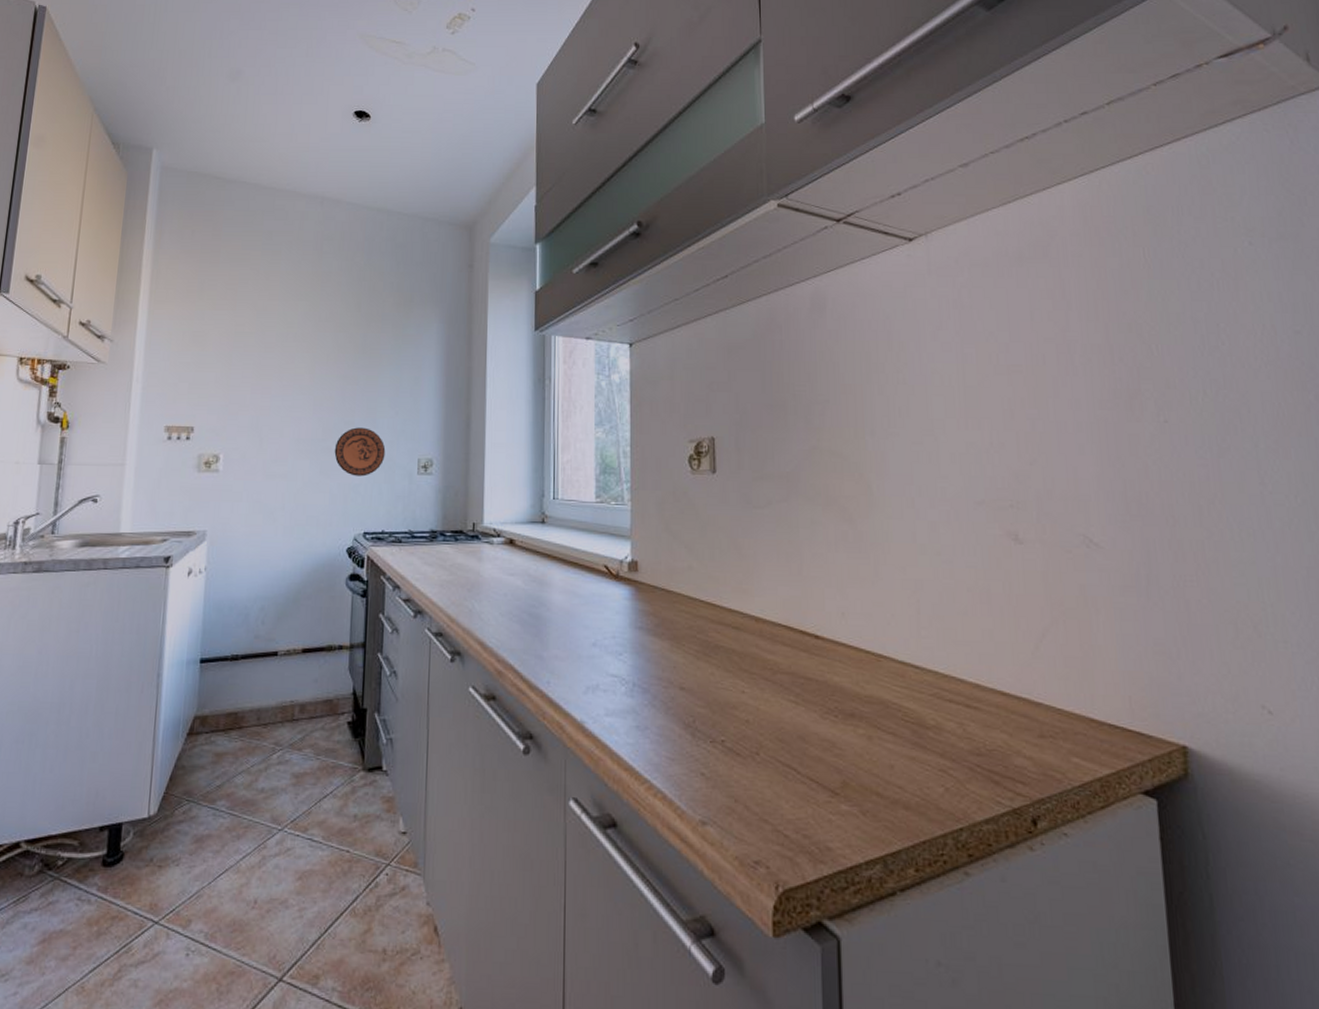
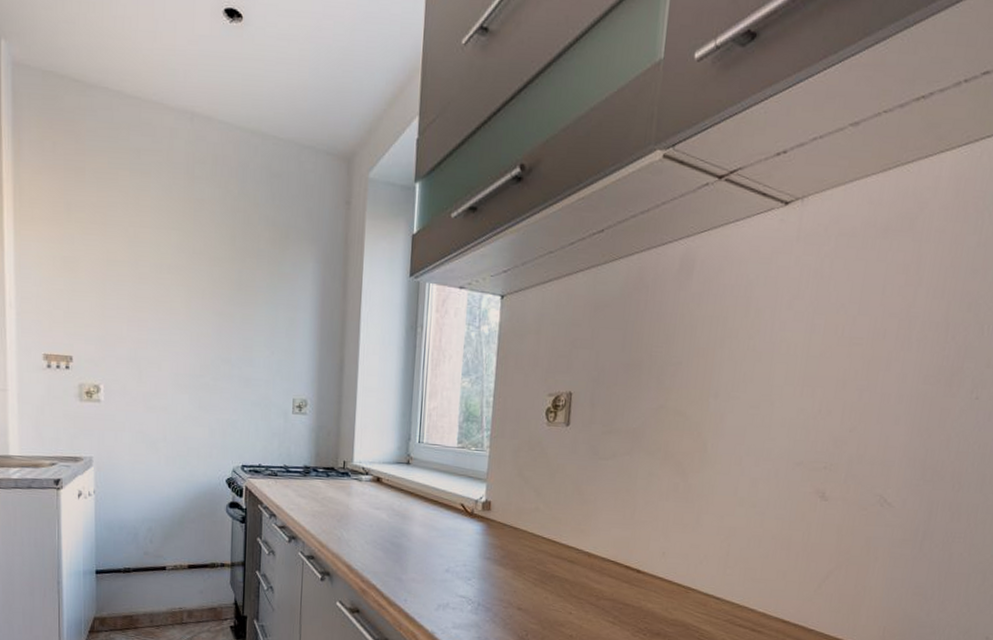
decorative plate: present [334,427,386,477] -> none [212,365,262,413]

